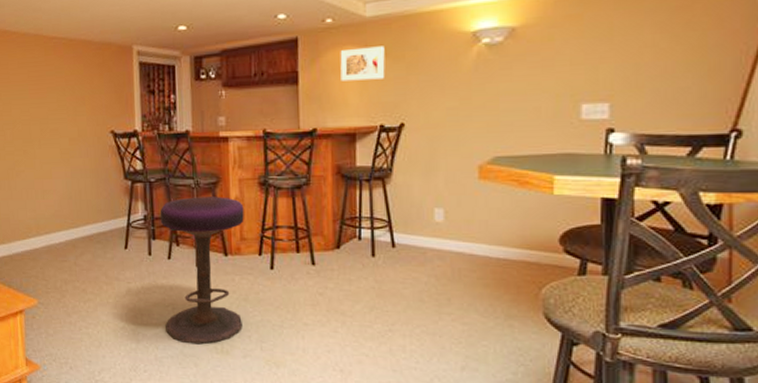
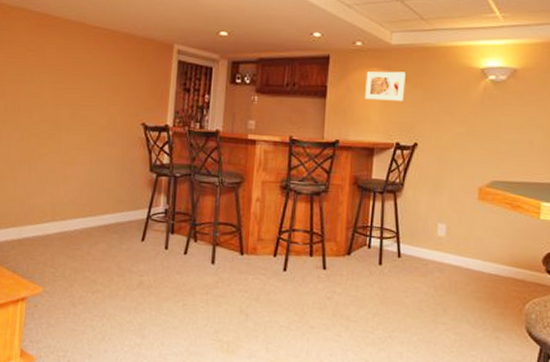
stool: present [159,197,244,345] -> none [173,194,264,344]

